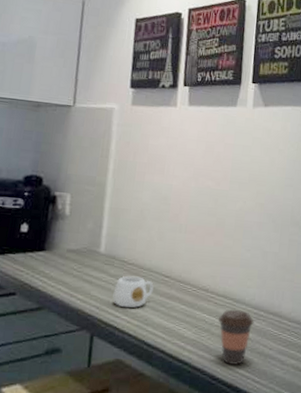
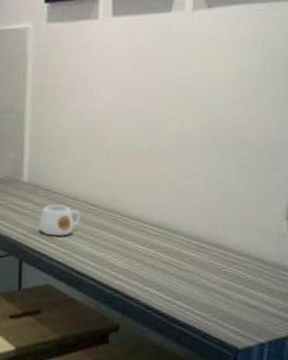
coffee cup: present [218,309,254,365] -> none [152,240,194,296]

